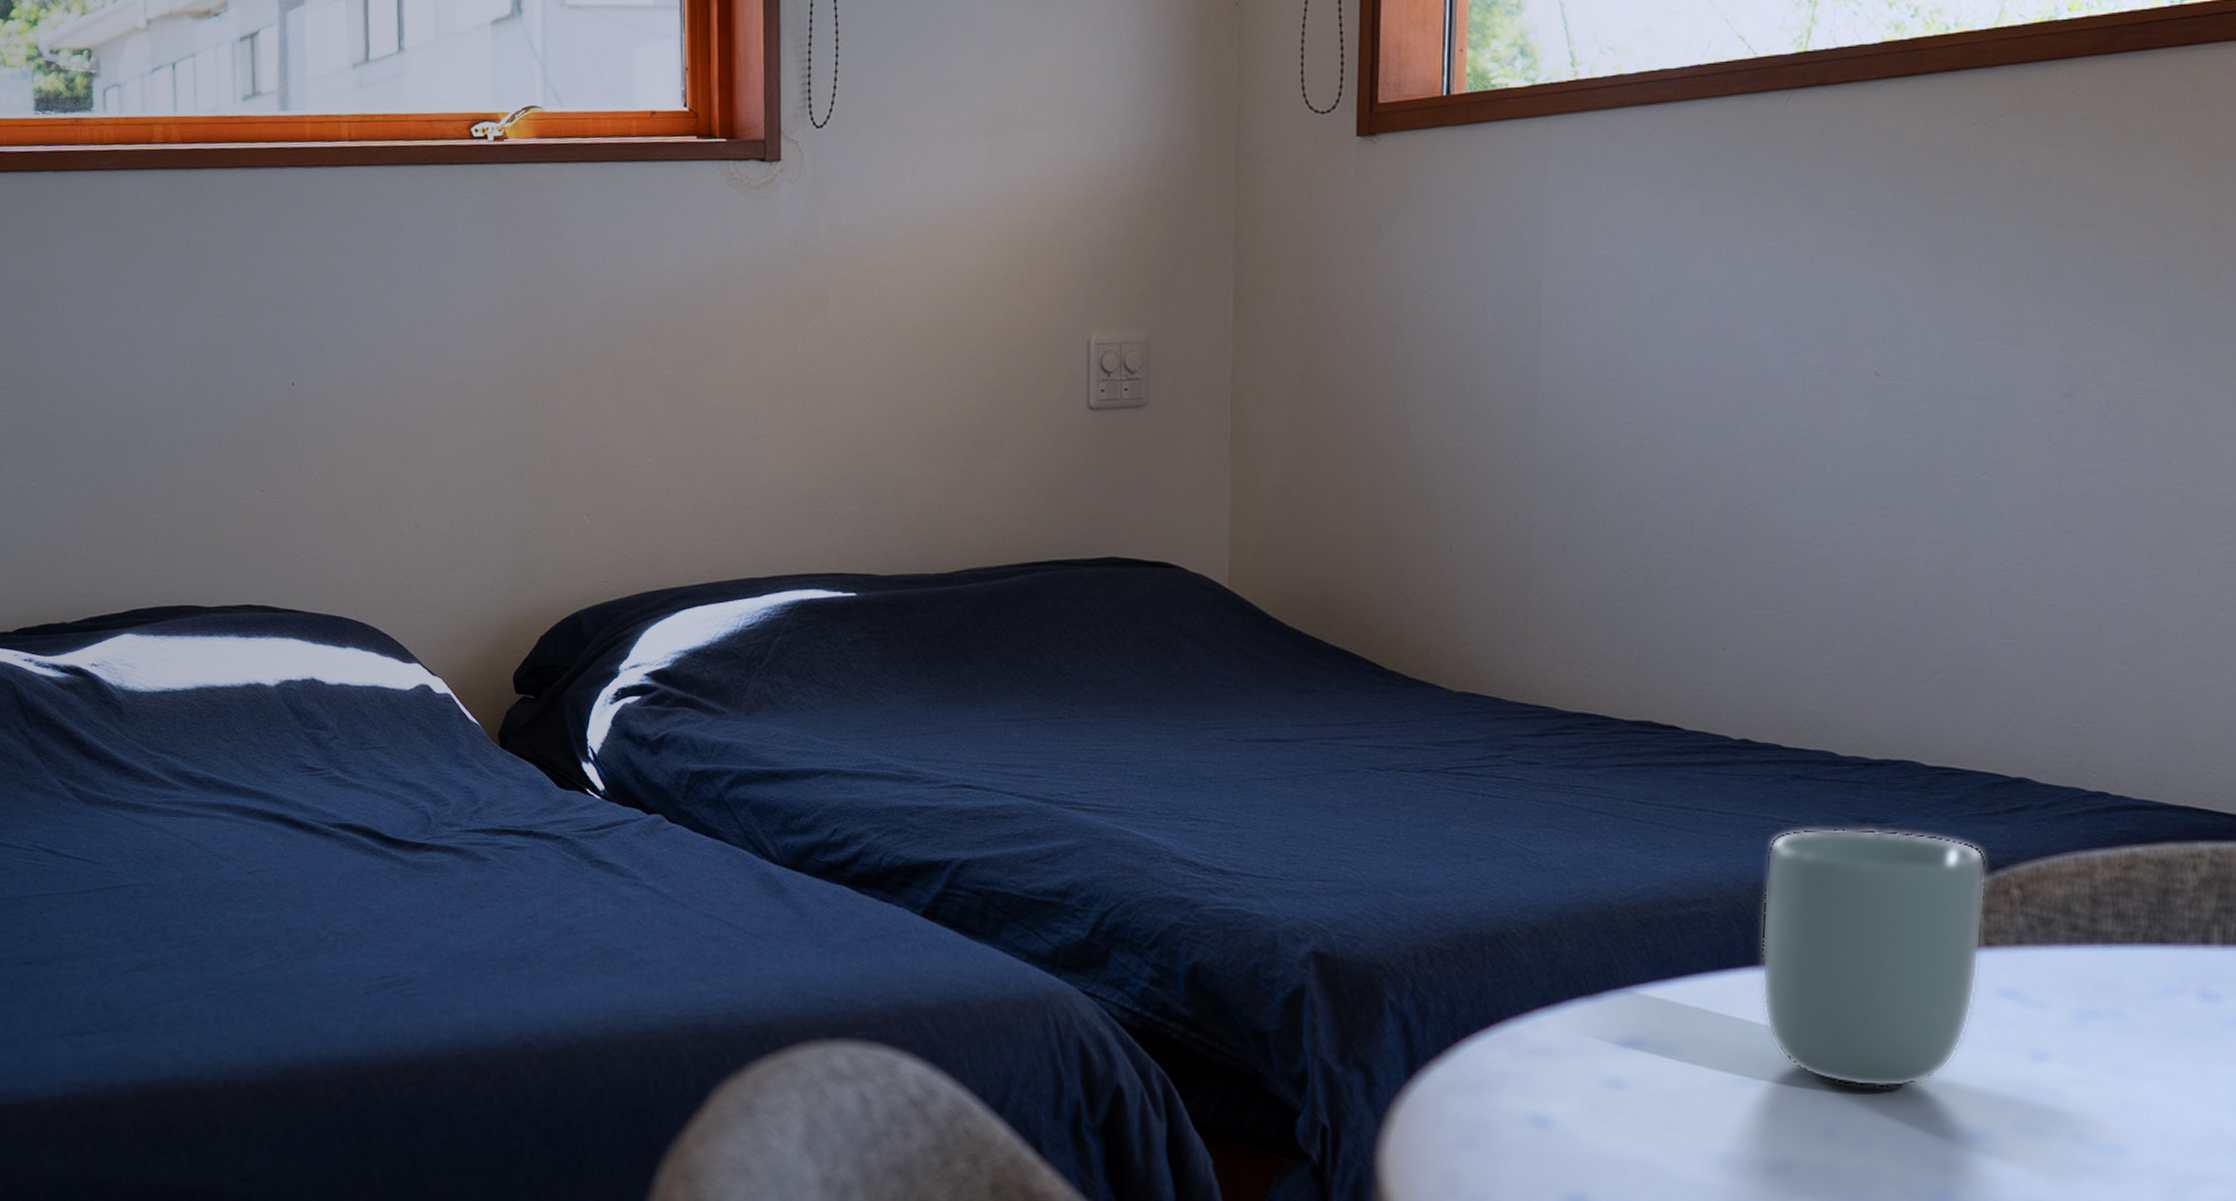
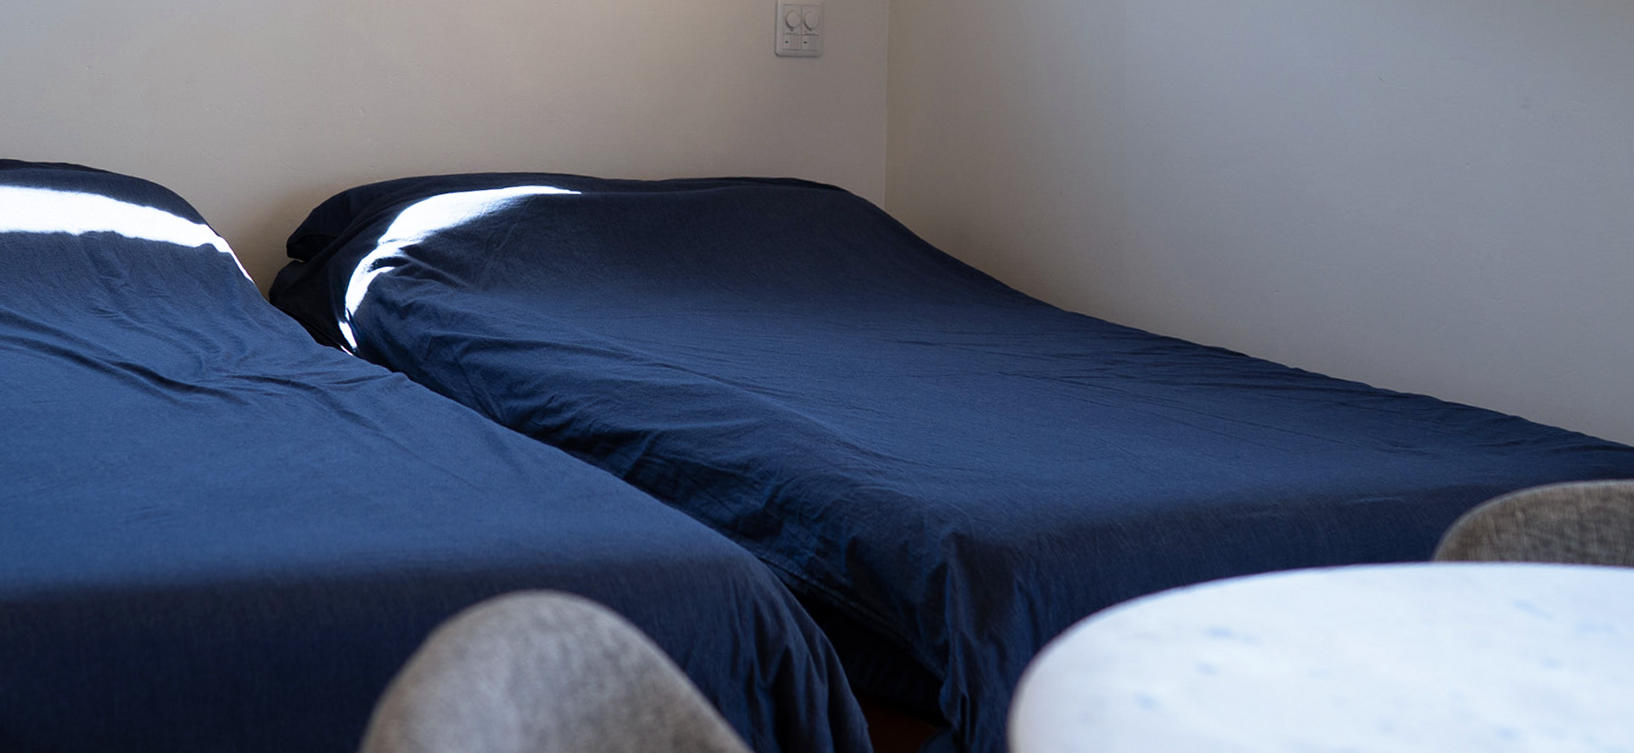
cup: present [1760,828,1988,1089] -> none [1320,448,1498,687]

